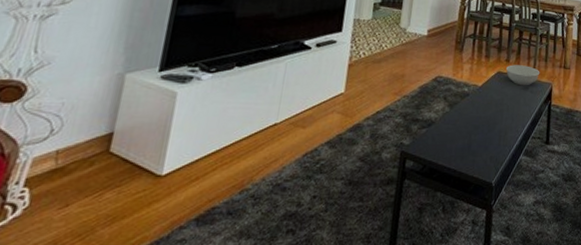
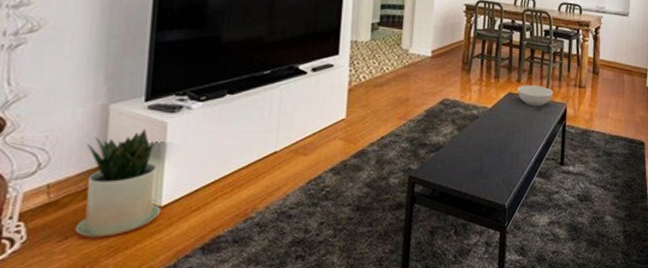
planter: none [76,98,164,206] -> present [74,129,161,238]

